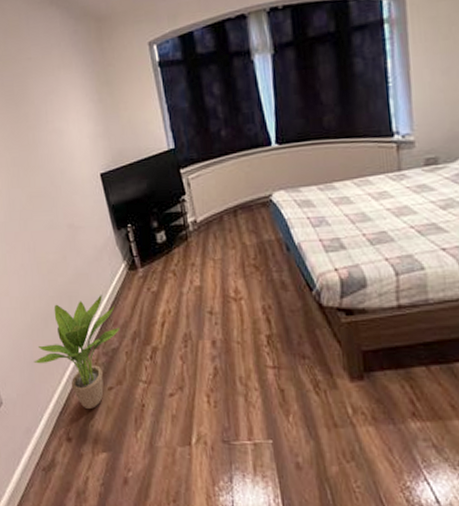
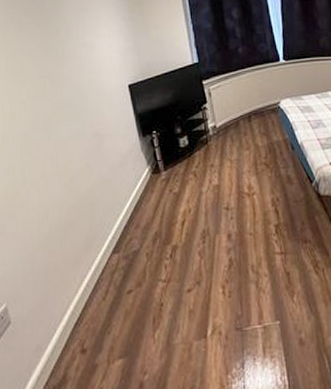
potted plant: present [33,295,121,410] -> none [49,199,142,317]

